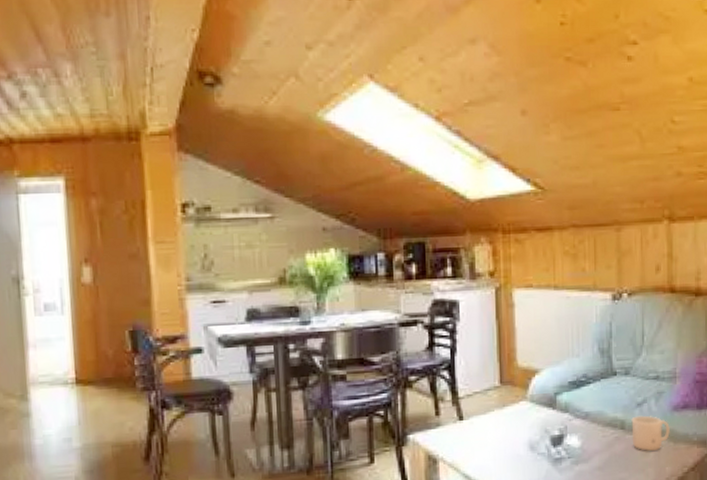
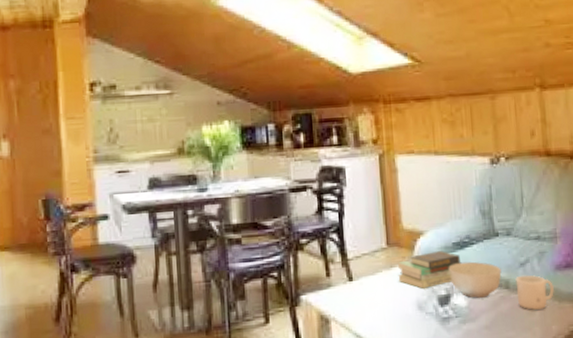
books: none [510,390,577,429] -> present [398,251,462,289]
bowl: none [563,401,617,439] -> present [448,261,502,298]

